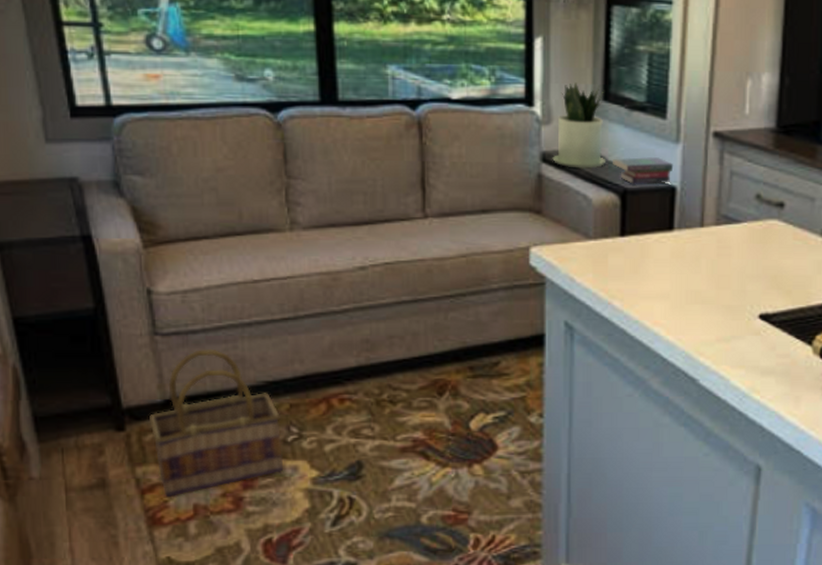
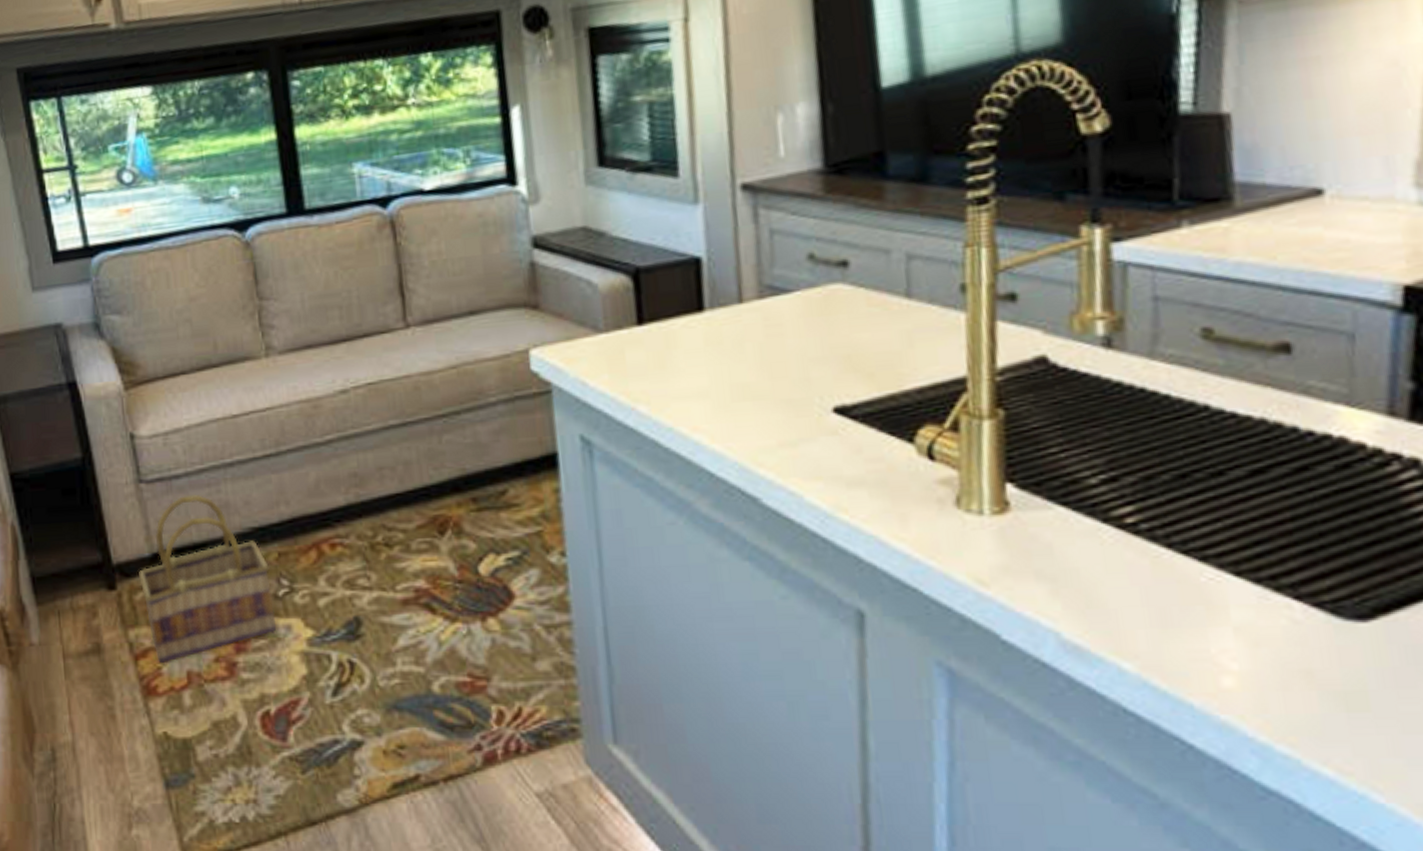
planter: present [552,82,607,169] -> none [545,150,610,251]
books: present [613,157,674,185] -> none [618,224,695,262]

